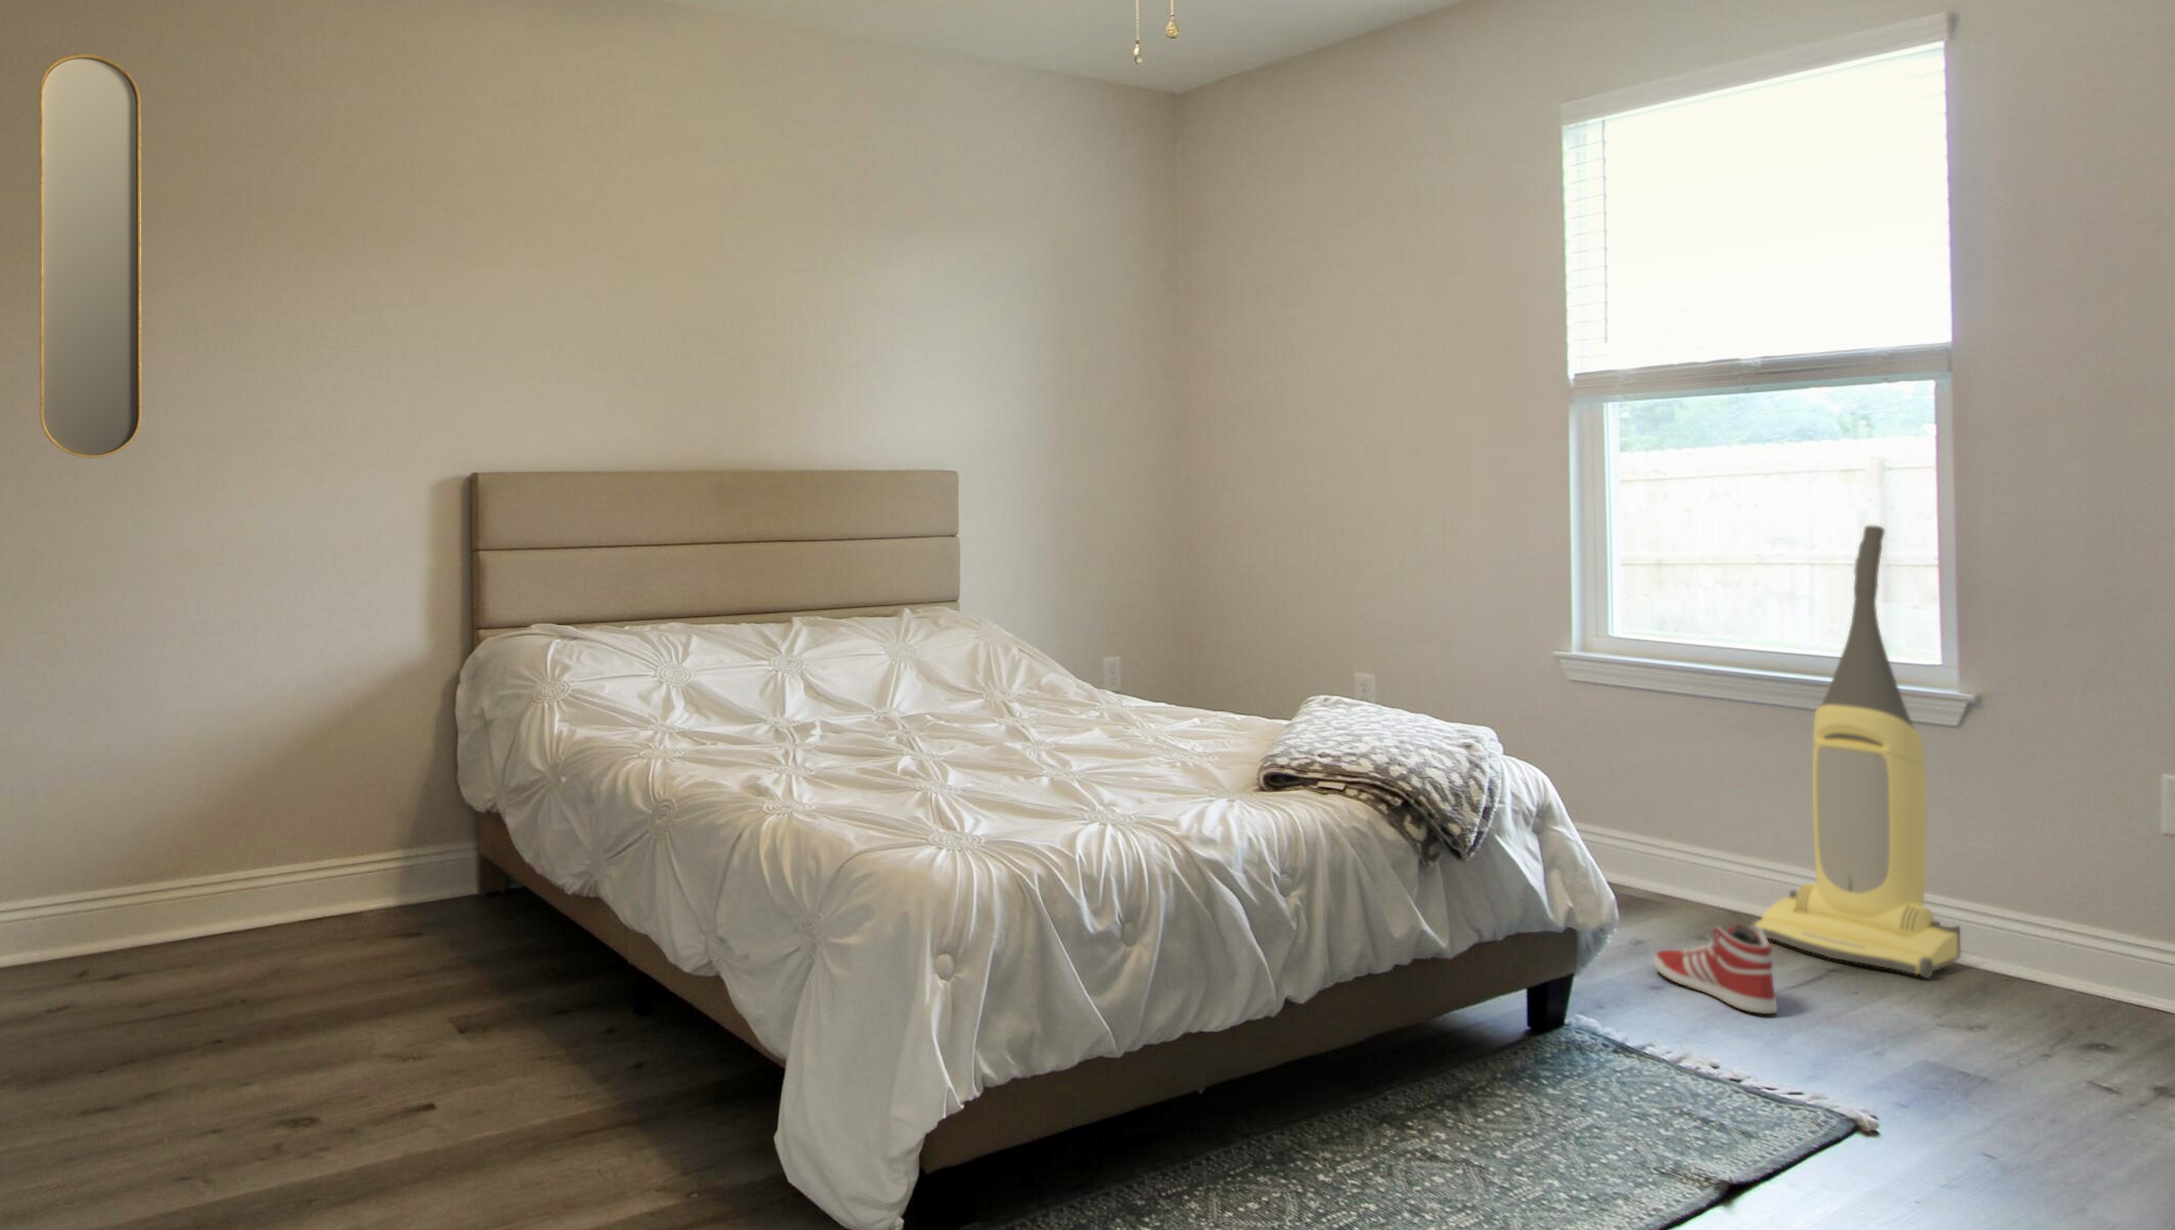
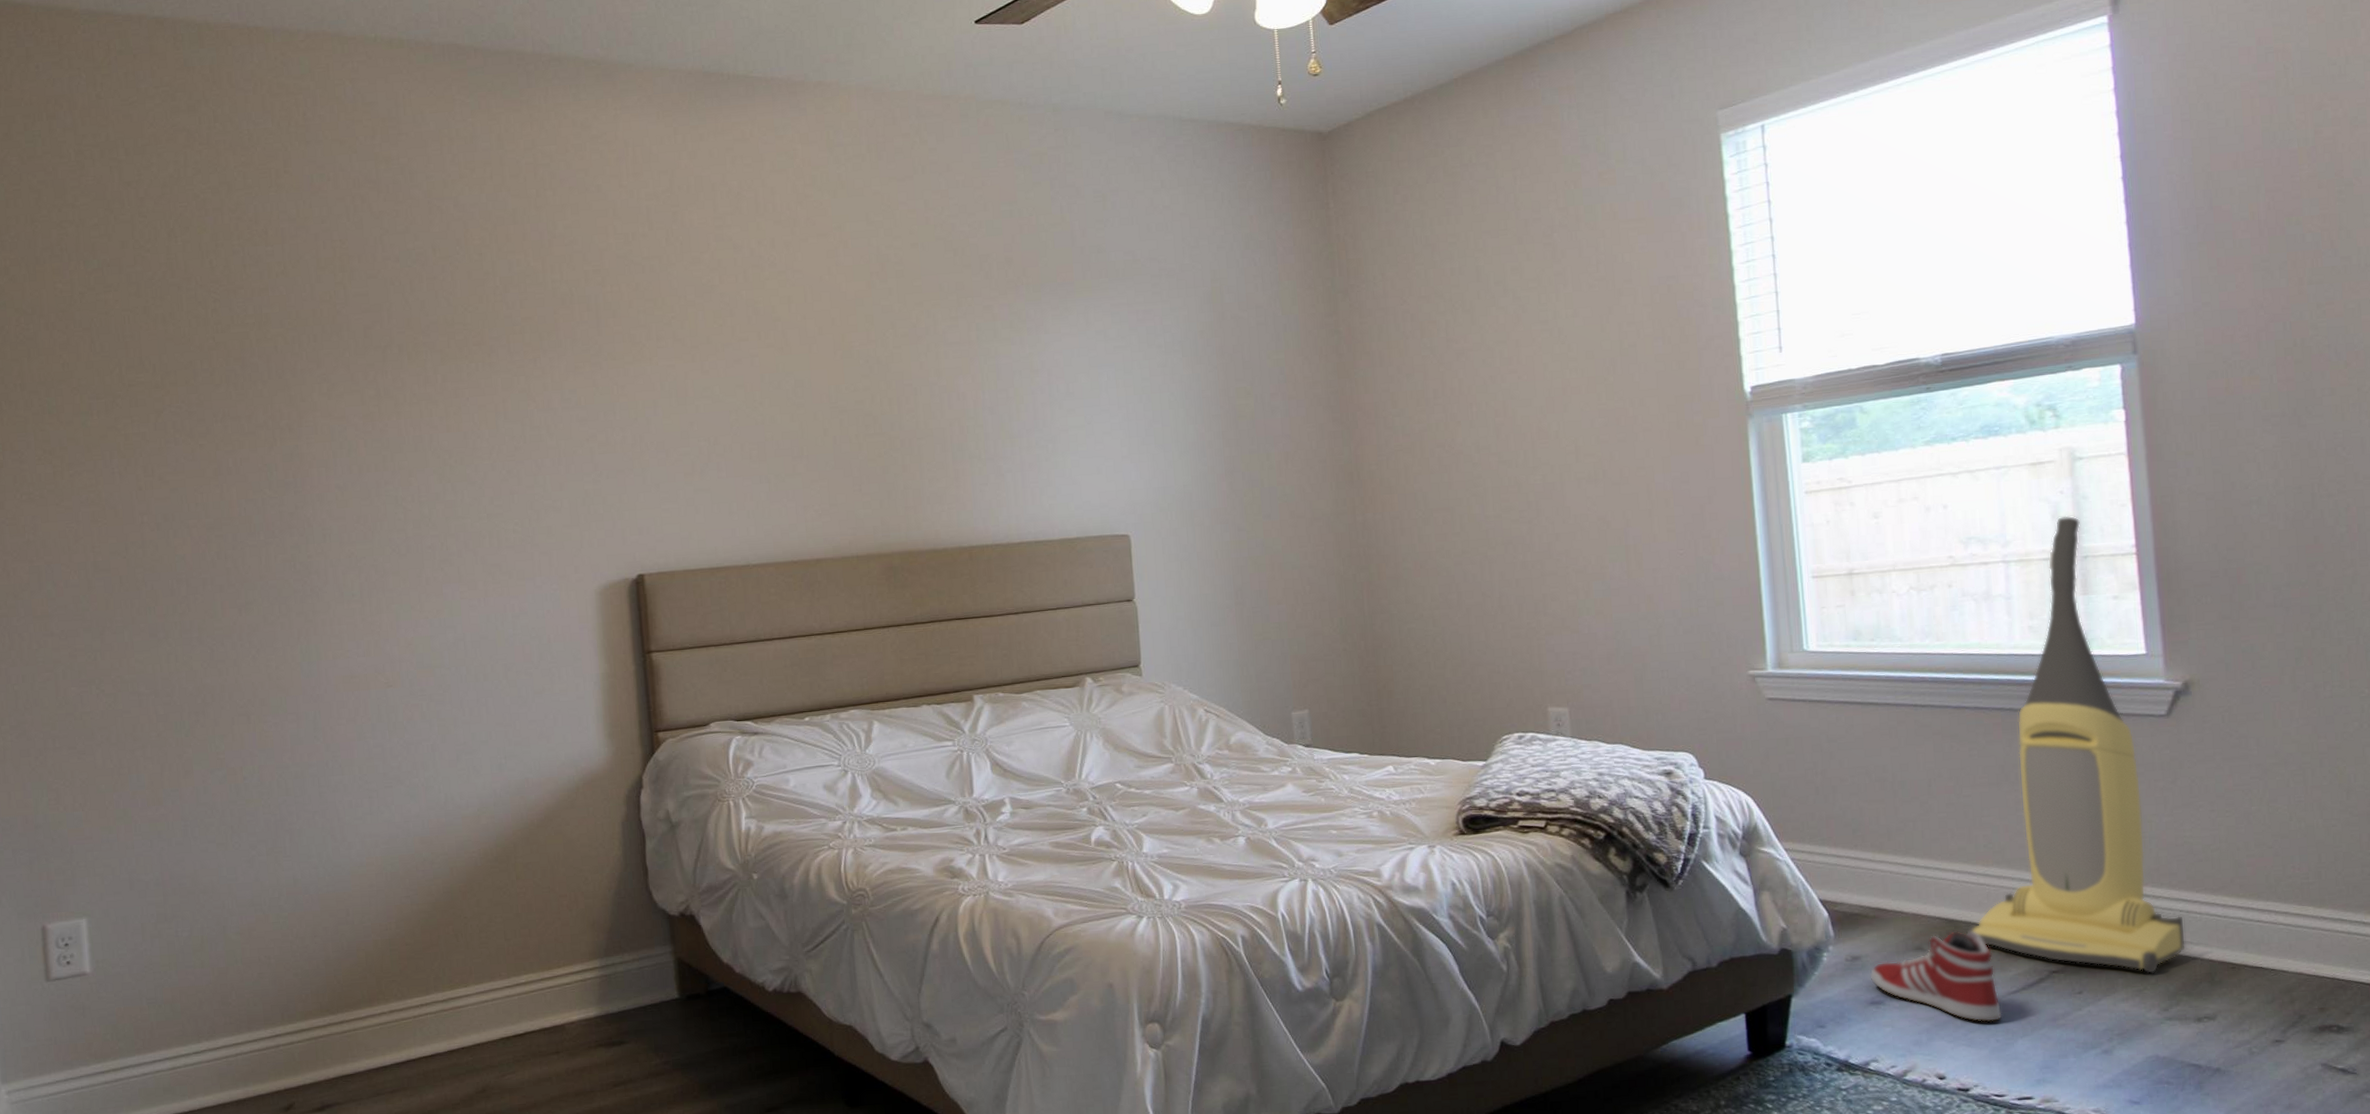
home mirror: present [38,52,142,458] -> none [168,179,301,590]

